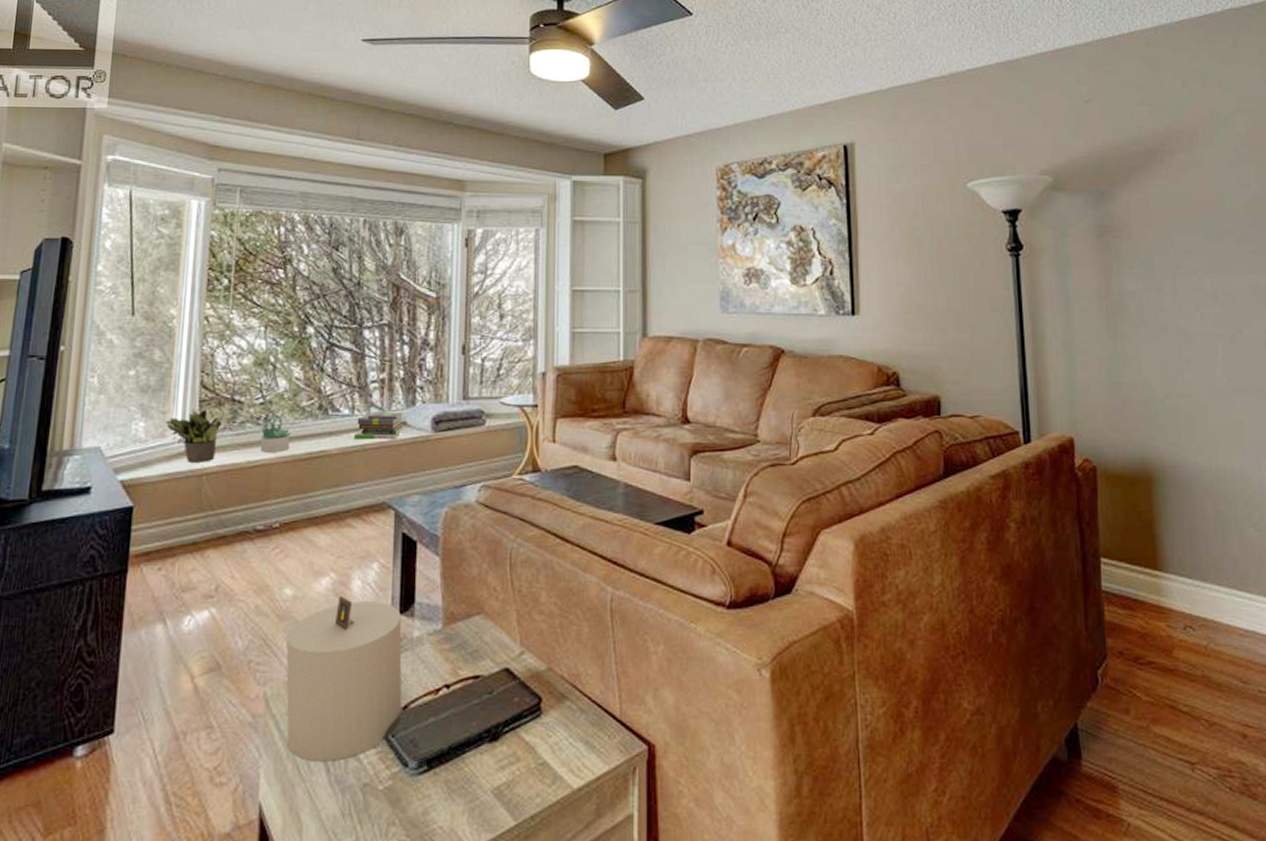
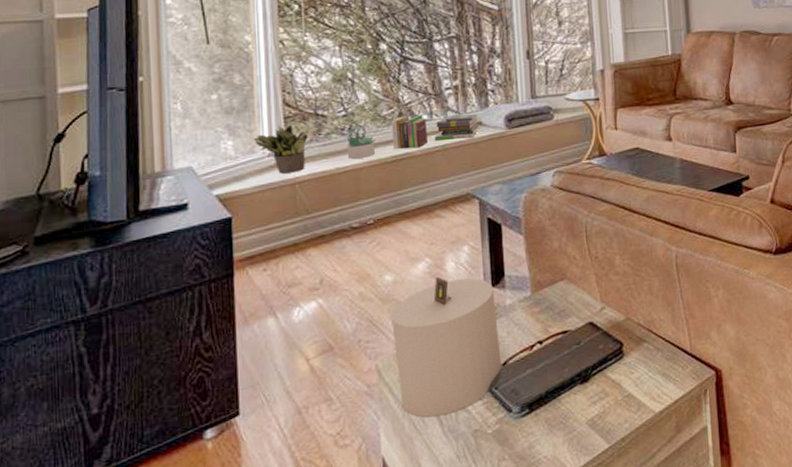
books: none [309,409,347,446] -> present [391,115,429,149]

